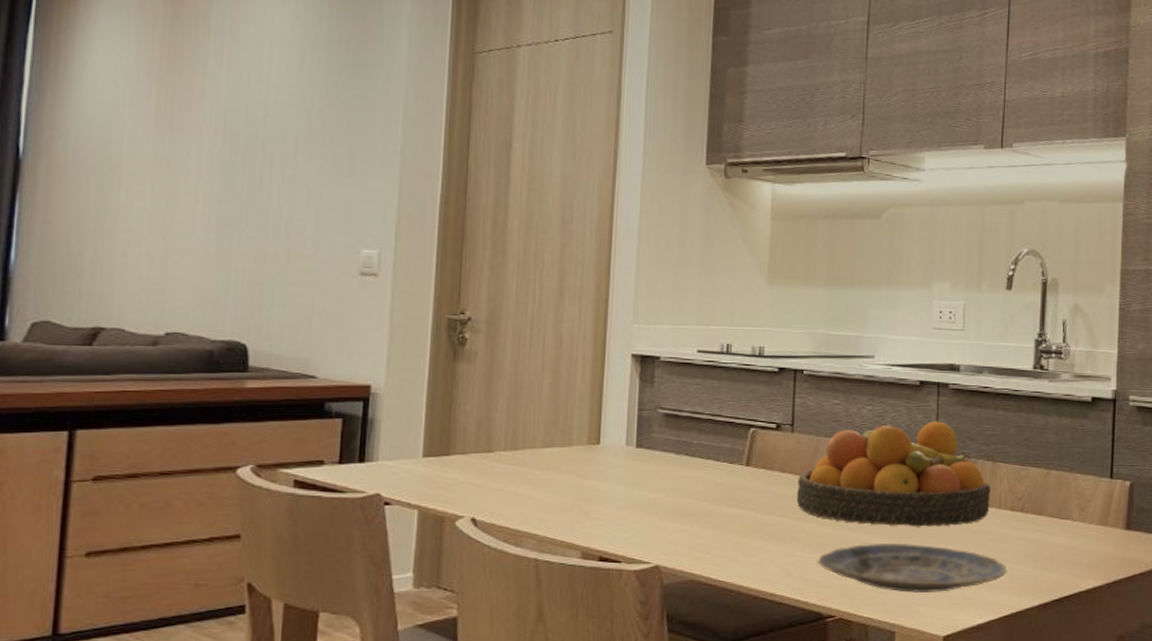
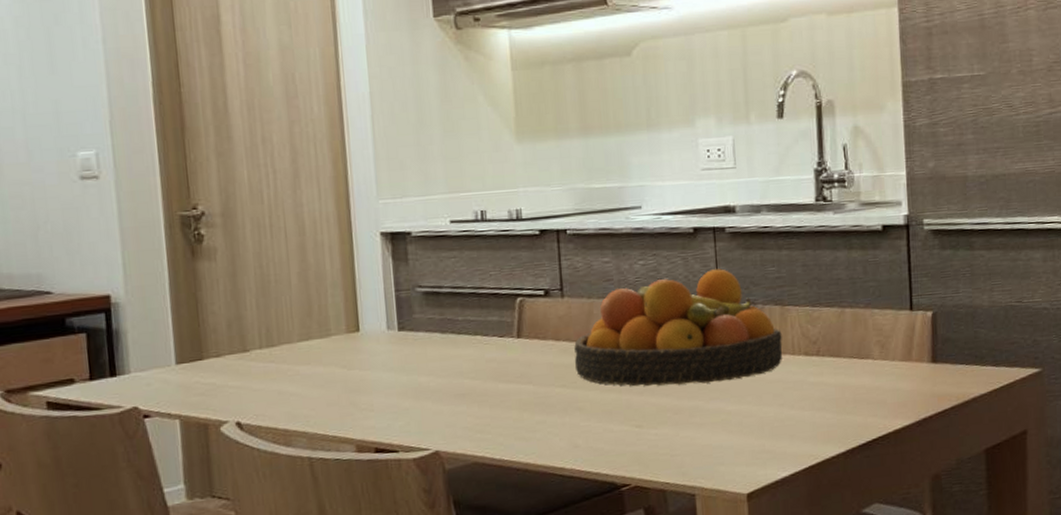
plate: present [817,542,1007,593] -> none [604,400,808,453]

